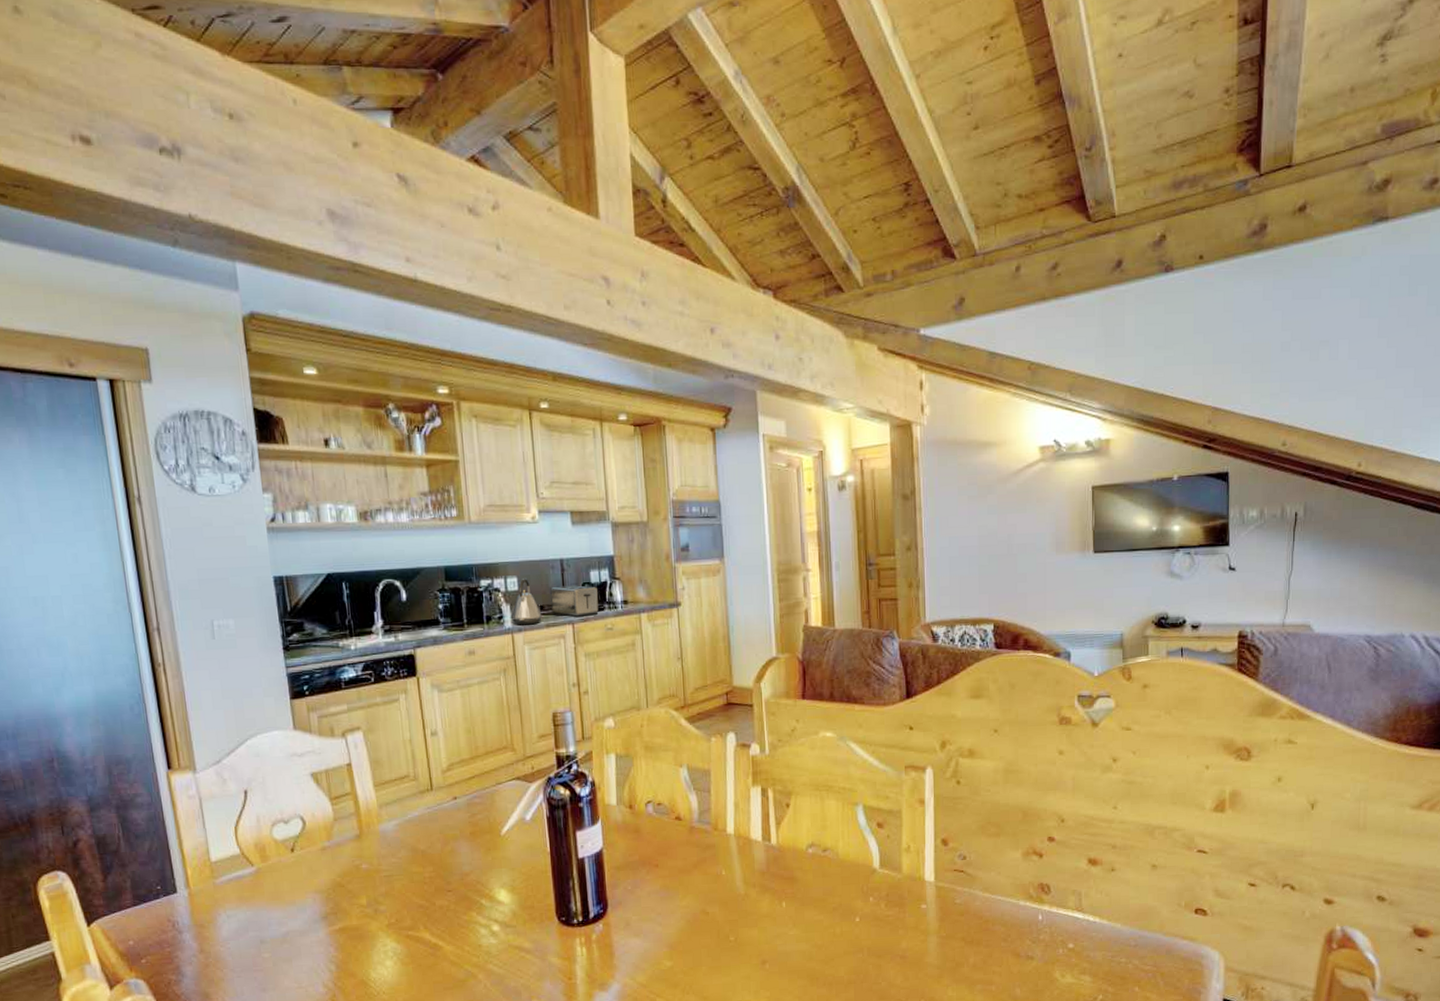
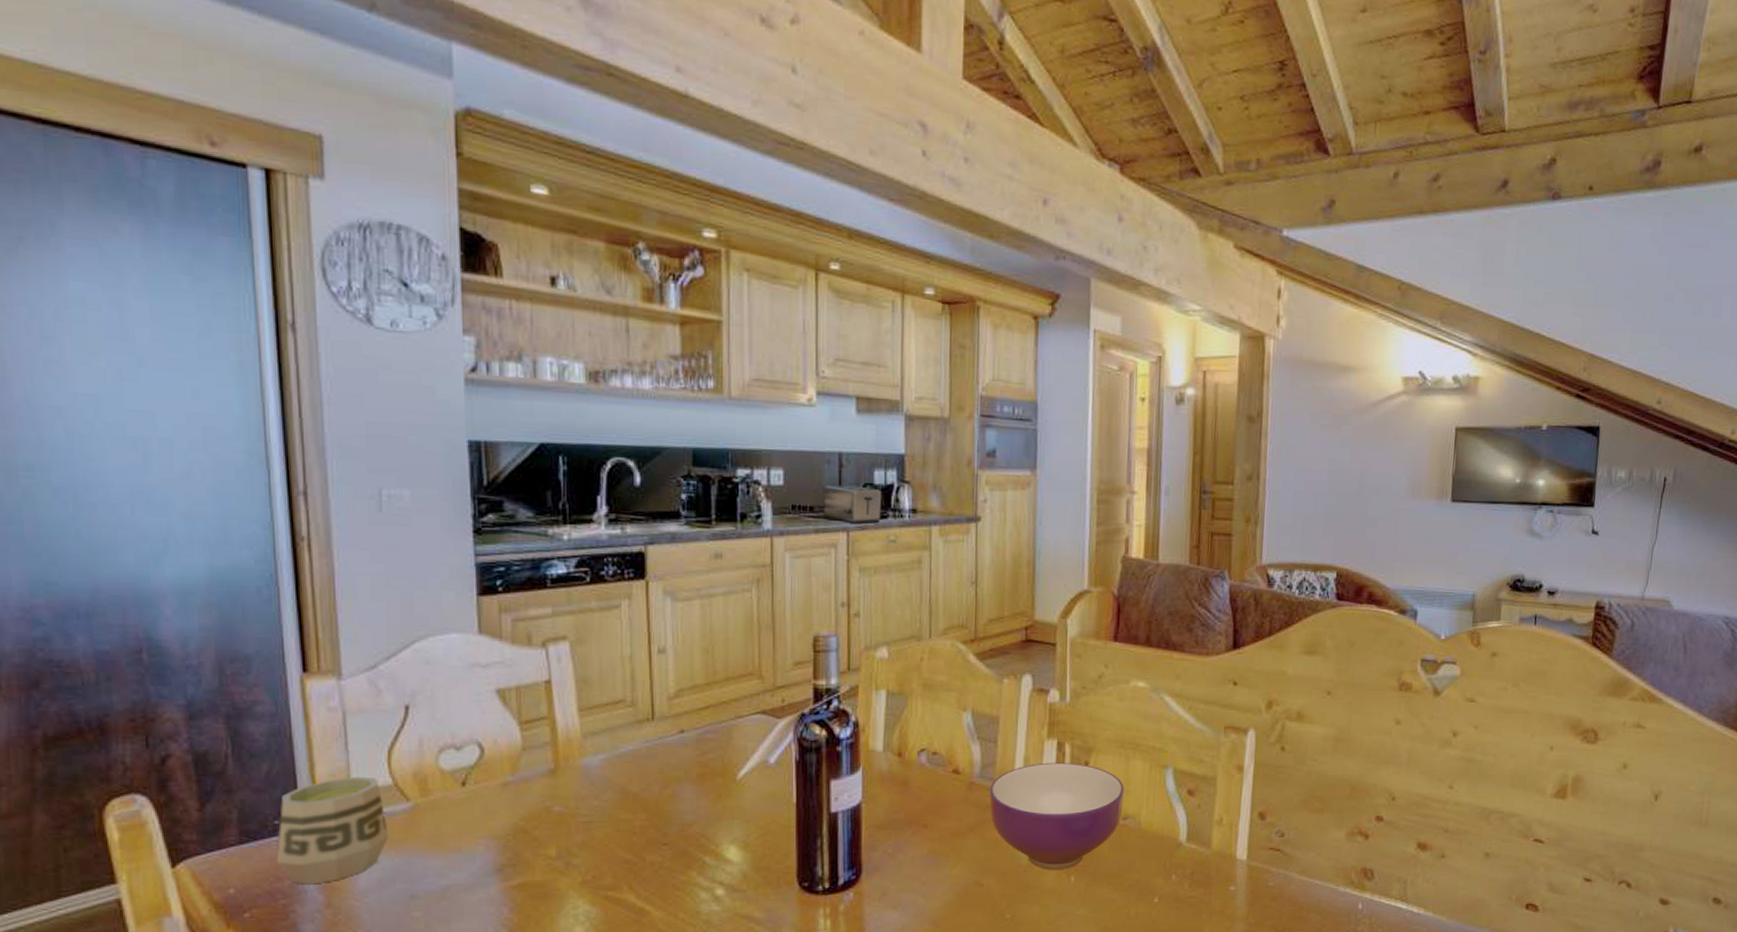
cup: none [160,848,241,936] -> present [276,776,389,885]
kettle: present [510,577,542,627] -> none [771,470,810,530]
bowl: none [707,805,822,898] -> present [989,762,1124,871]

